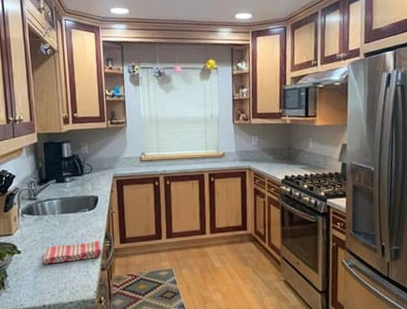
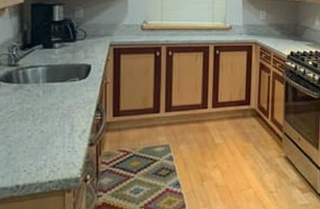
dish towel: present [43,241,102,264] -> none [20,113,92,139]

